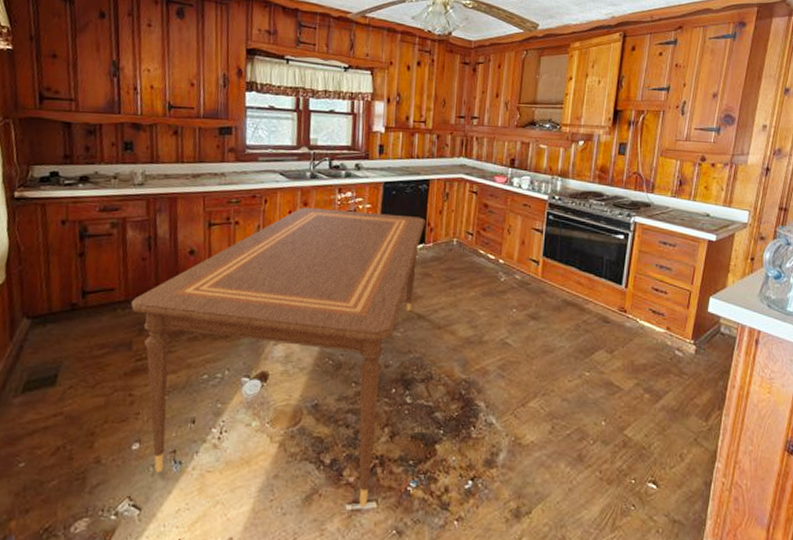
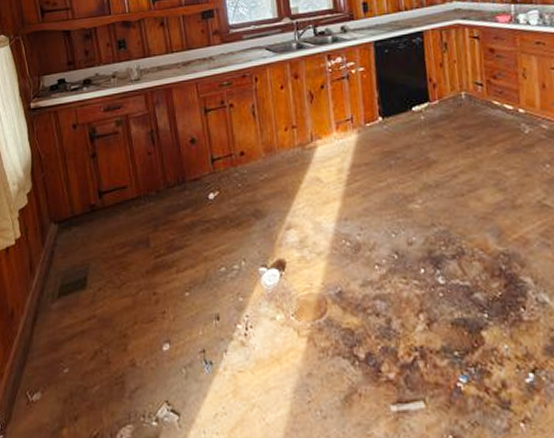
dining table: present [130,207,425,508] -> none [143,73,427,409]

